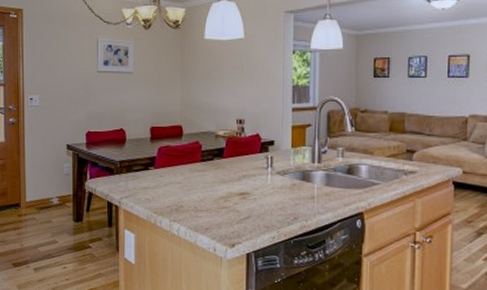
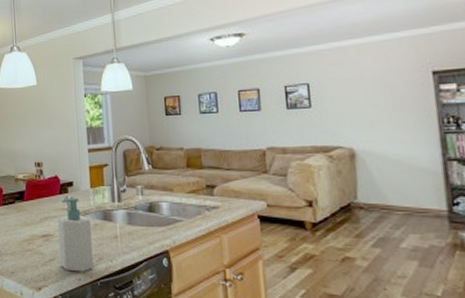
soap bottle: none [256,156,290,231] -> present [58,197,94,272]

